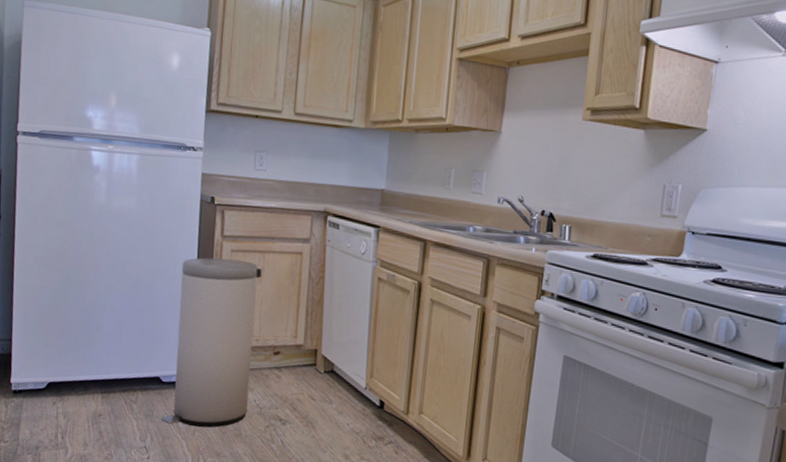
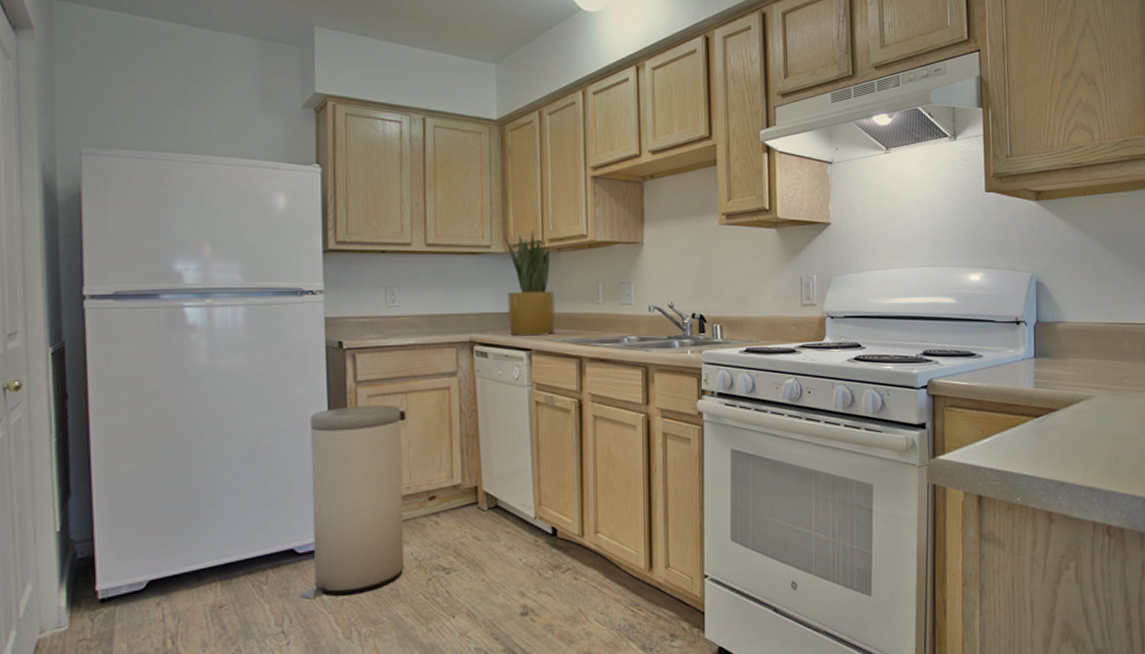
planter: none [361,107,409,214] -> present [503,229,555,336]

